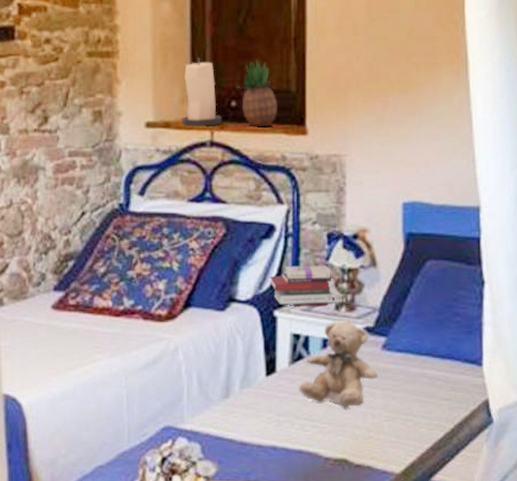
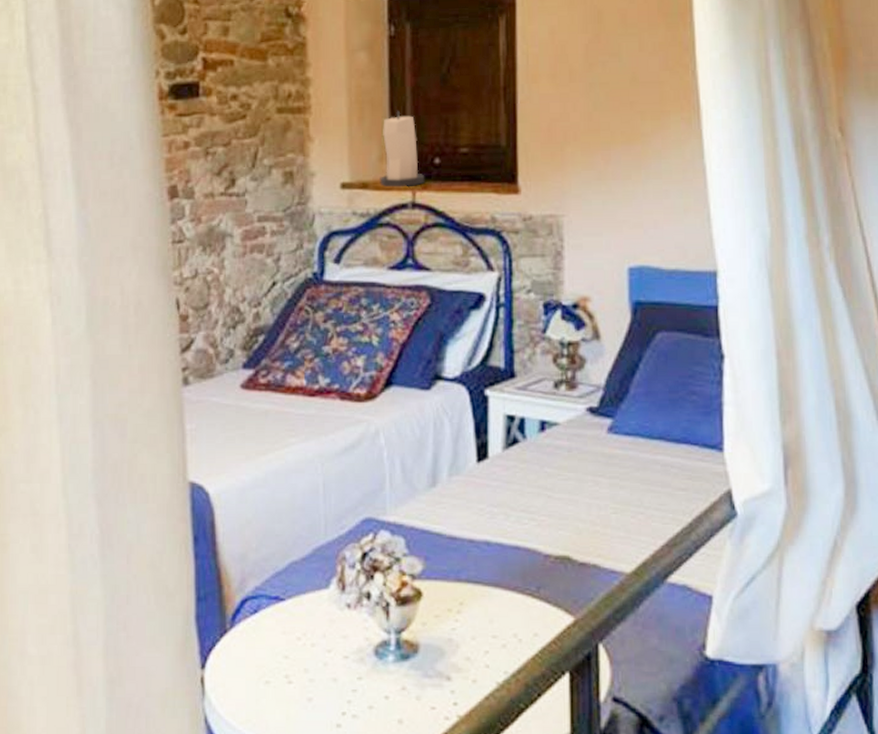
decorative item: present [236,60,277,129] -> none [440,112,486,188]
books: present [270,265,333,305] -> none [480,338,552,383]
teddy bear: present [299,318,379,408] -> none [514,398,605,499]

